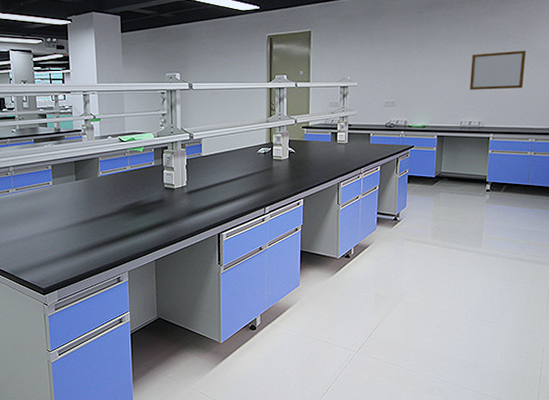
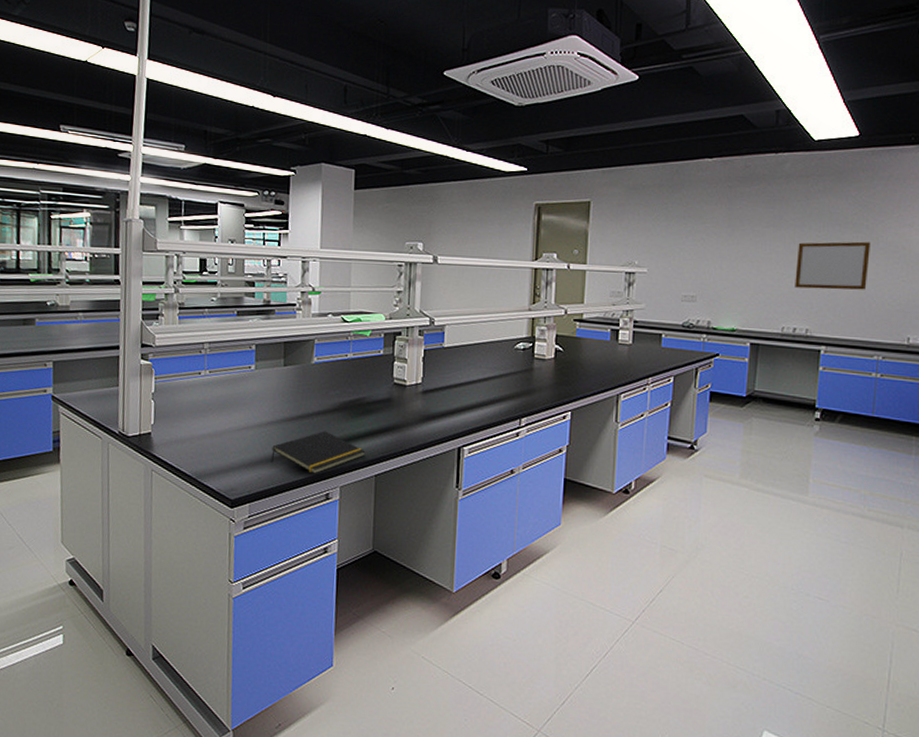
notepad: none [72,229,146,263] -> present [271,431,366,474]

